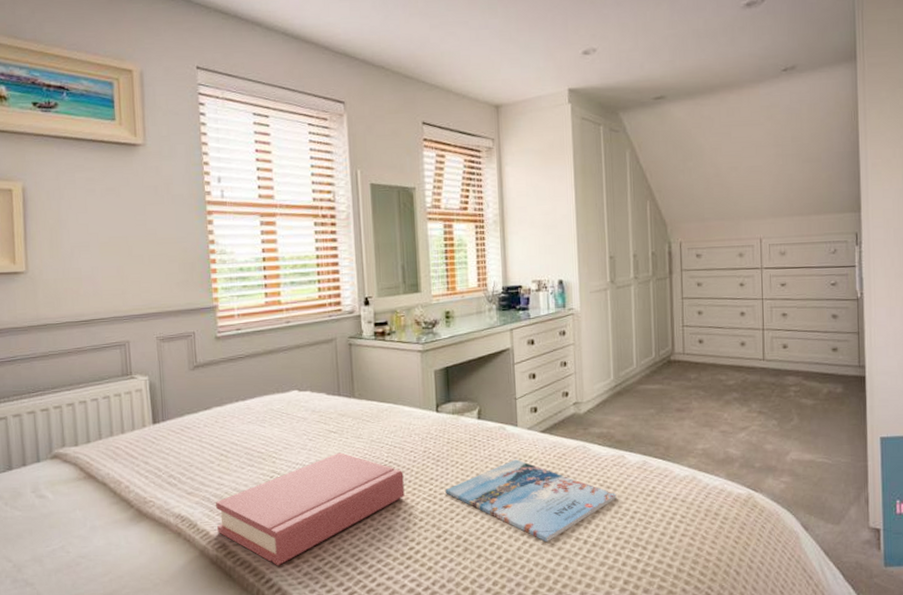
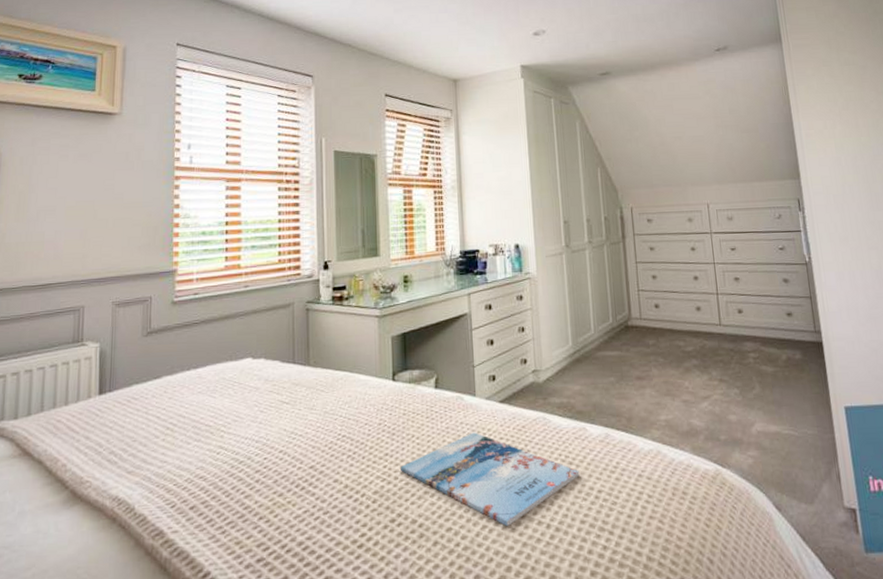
hardback book: present [216,452,405,566] -> none [156,425,358,557]

